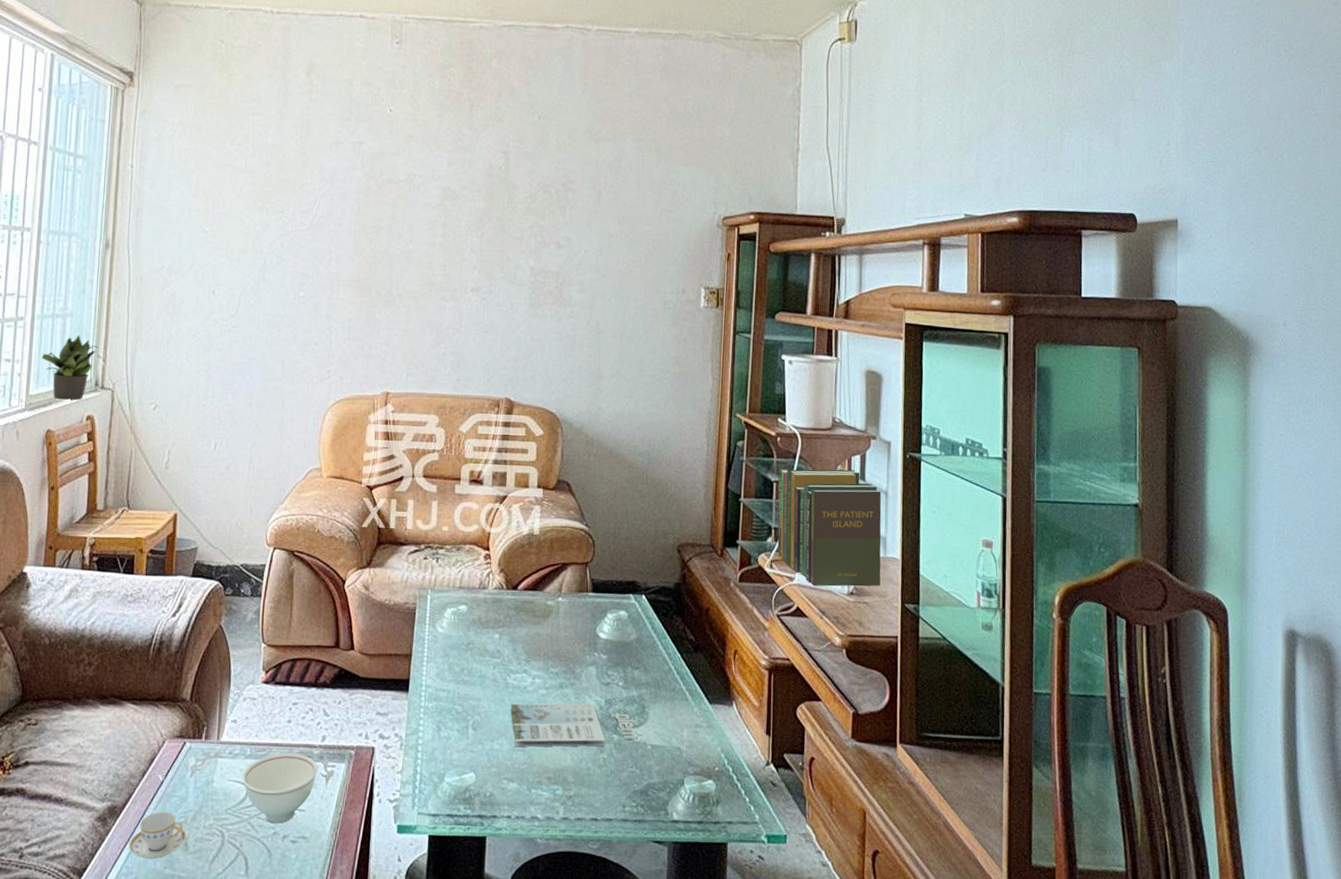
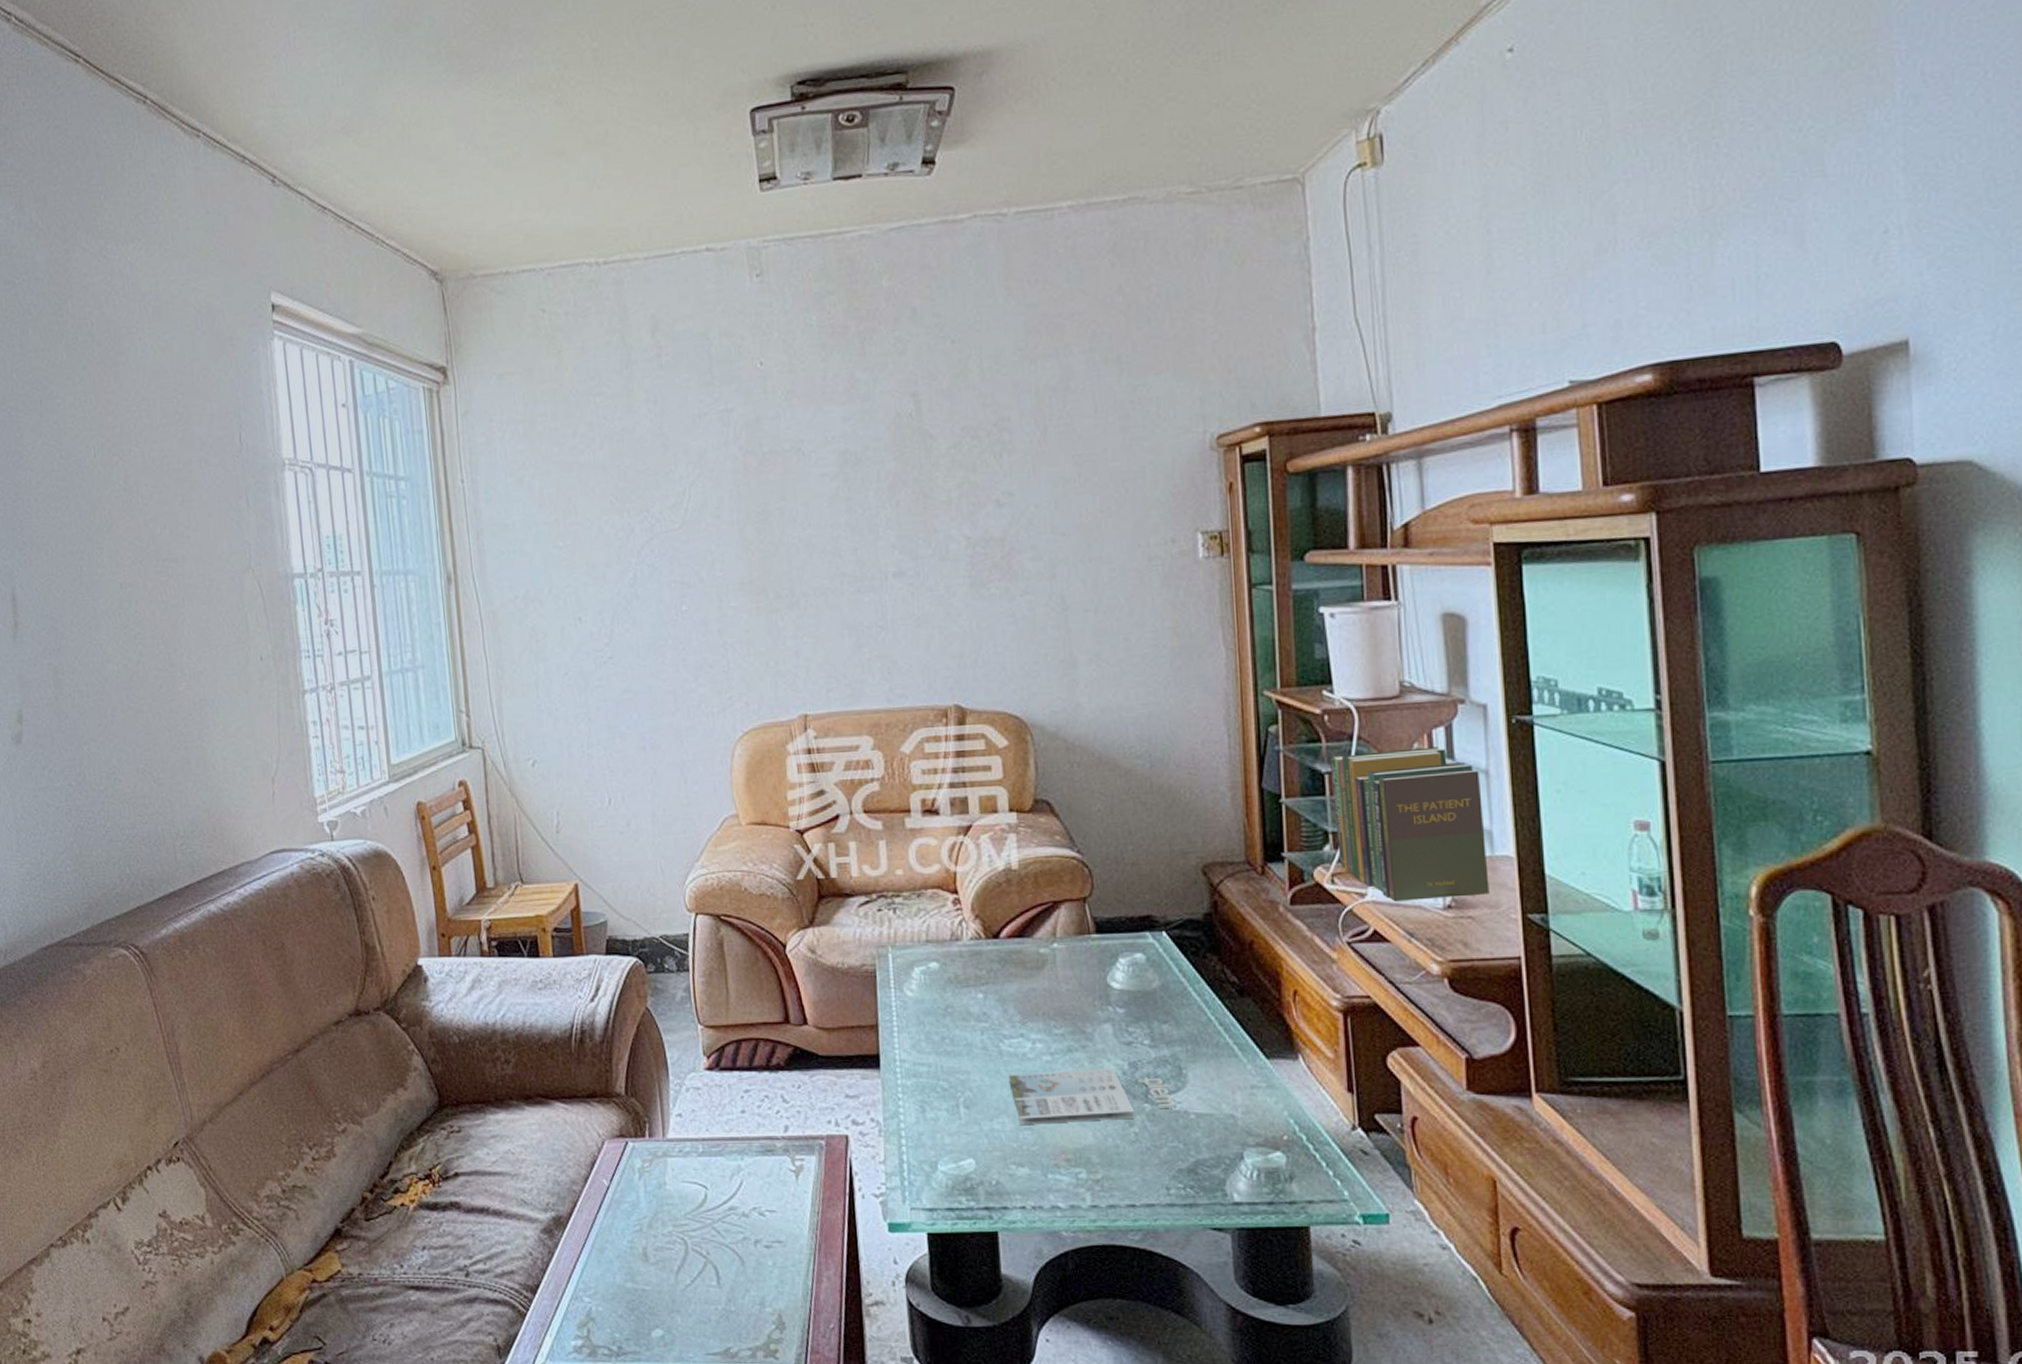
potted plant: present [41,335,99,400] -> none [397,689,459,766]
teacup: present [129,811,187,859] -> none [582,1220,645,1272]
bowl: present [242,753,318,824] -> none [697,1148,784,1227]

